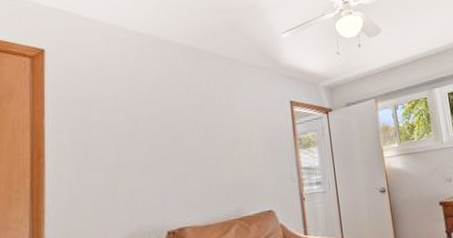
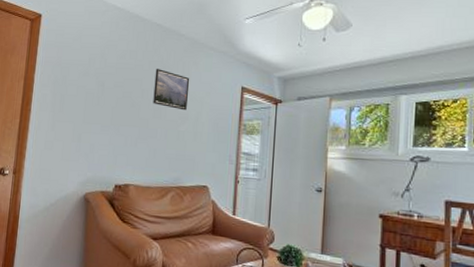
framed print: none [195,94,237,135] -> present [153,69,190,111]

